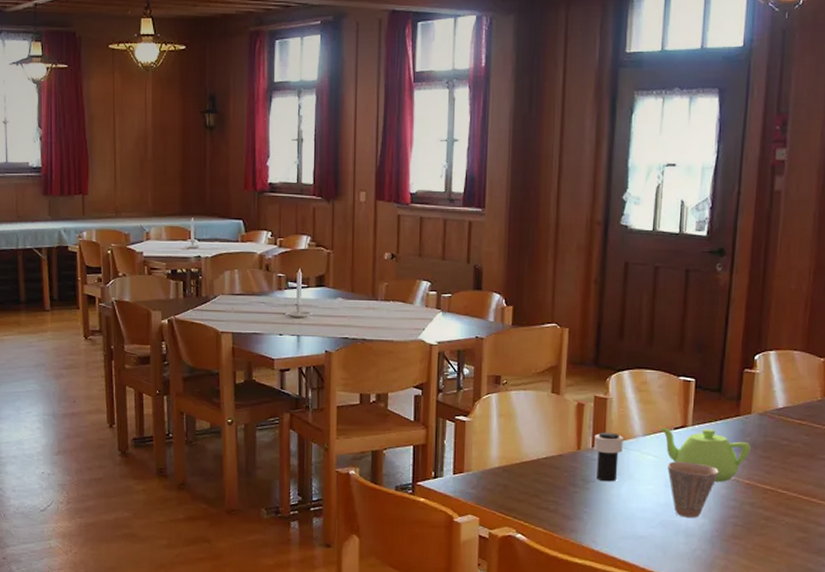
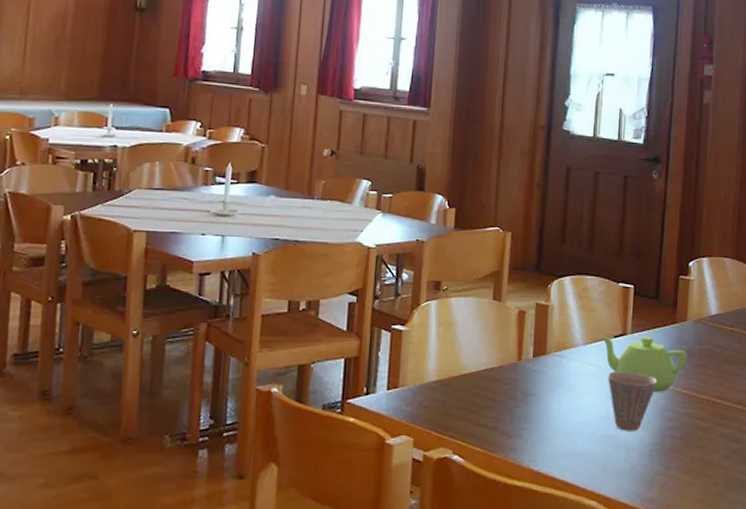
cup: present [594,432,623,482] -> none [535,341,564,395]

